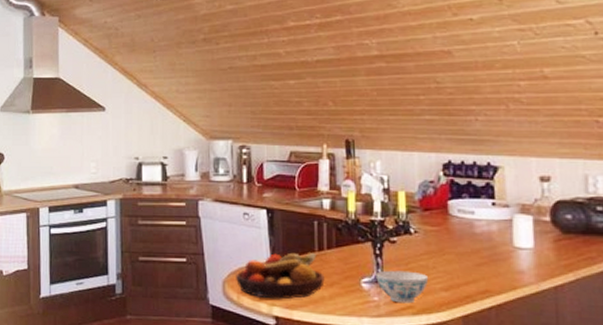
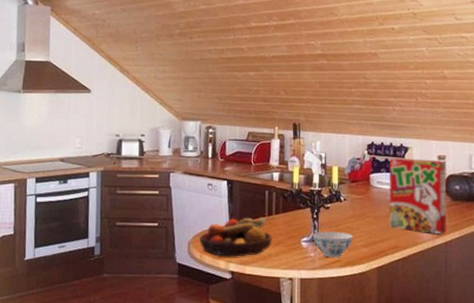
cereal box: none [473,180,557,277] -> present [389,158,448,235]

